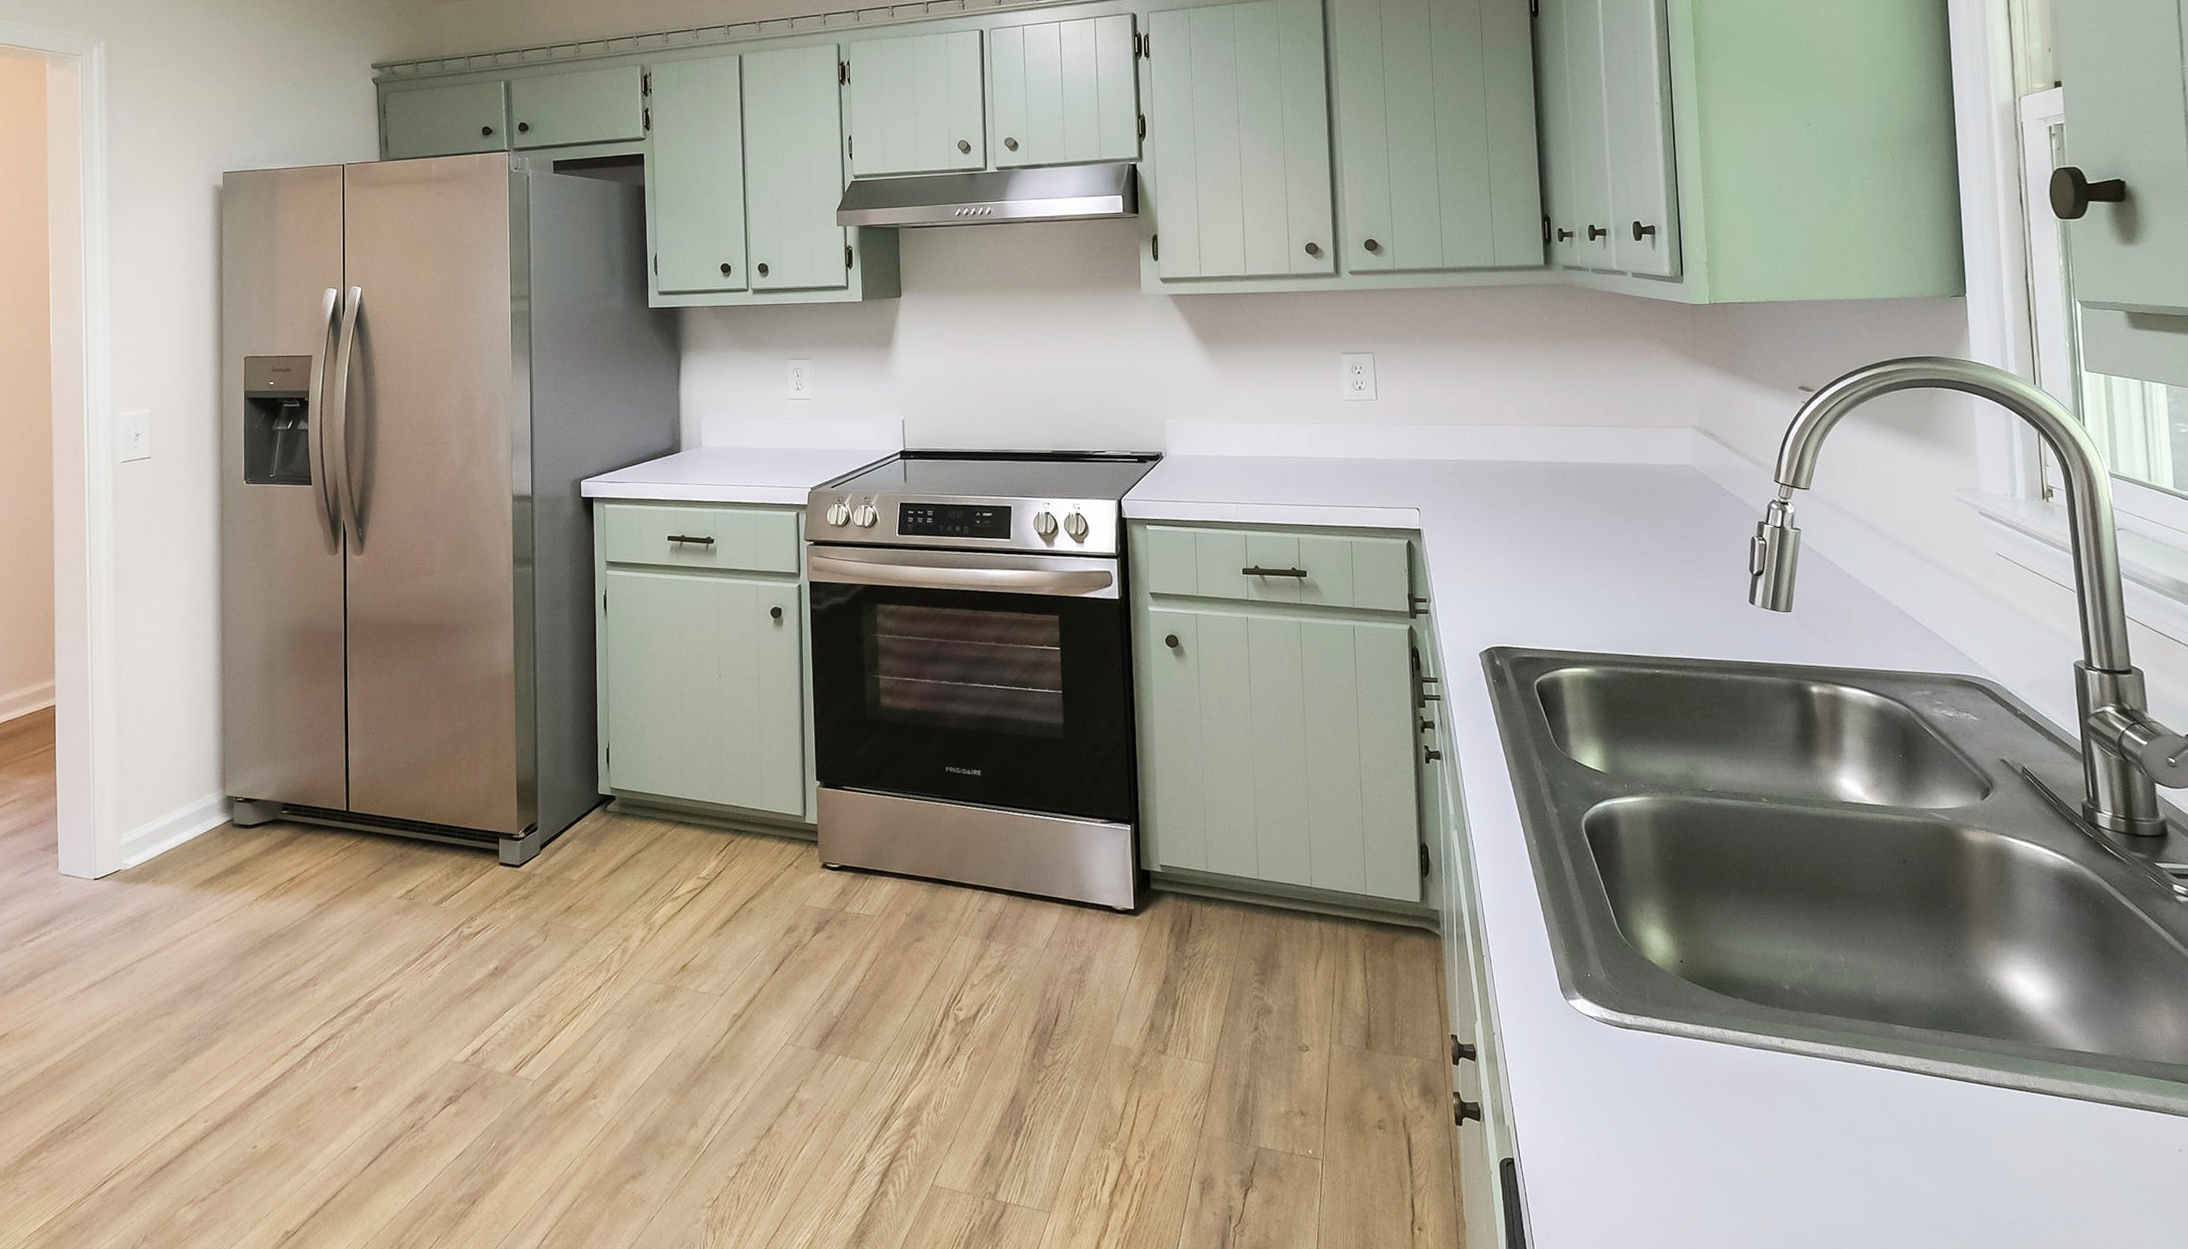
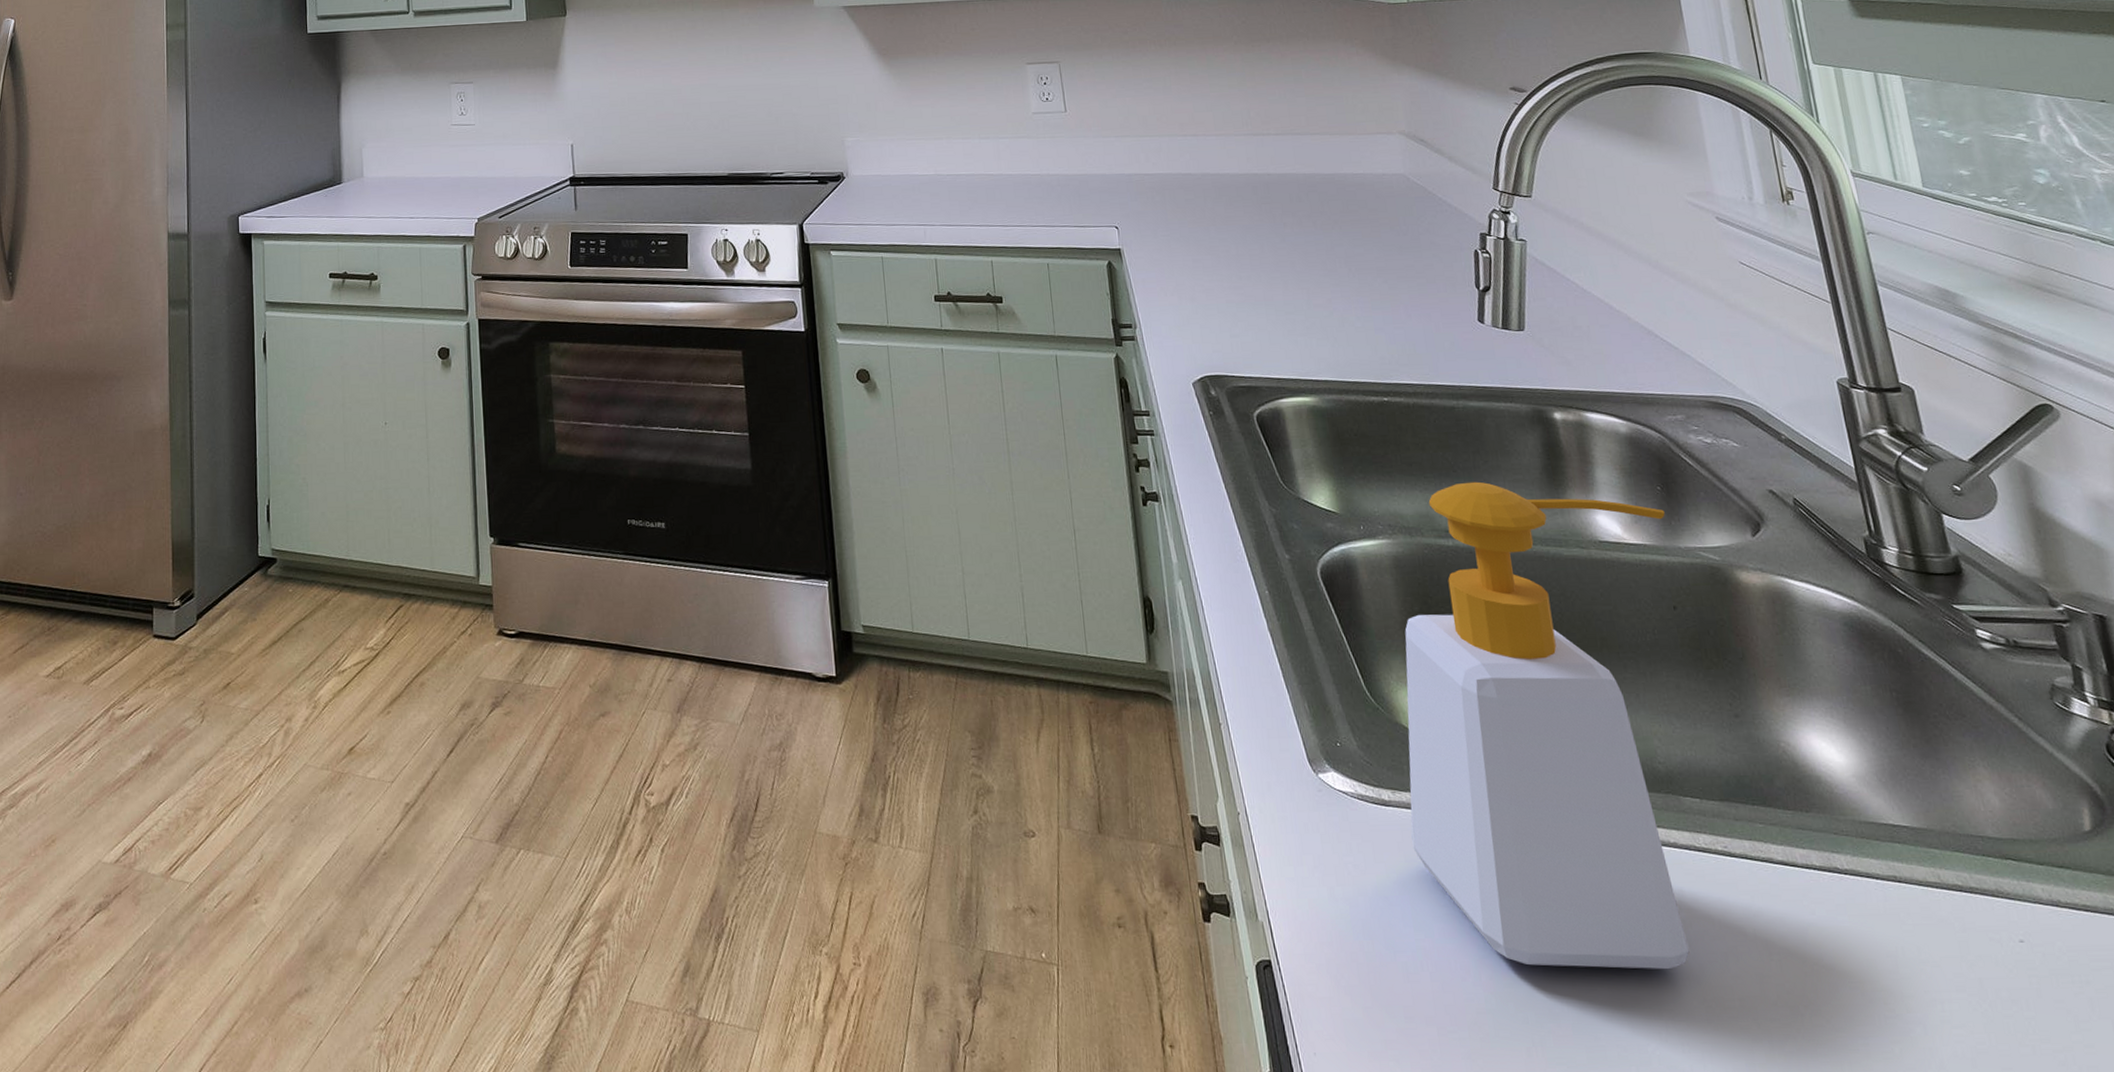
soap bottle: none [1648,747,1904,1171] -> present [1404,481,1690,970]

